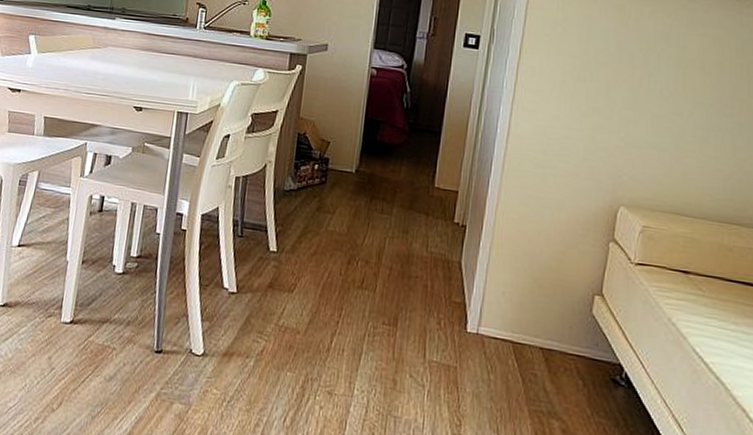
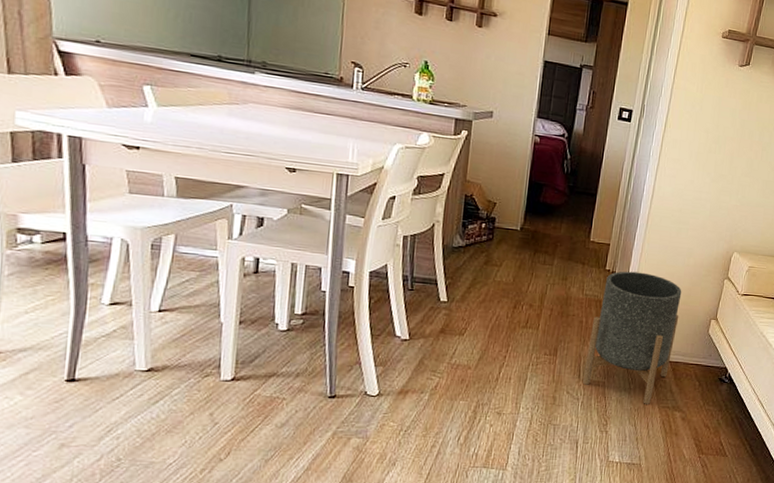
planter: none [429,225,552,405] -> present [583,271,682,404]

